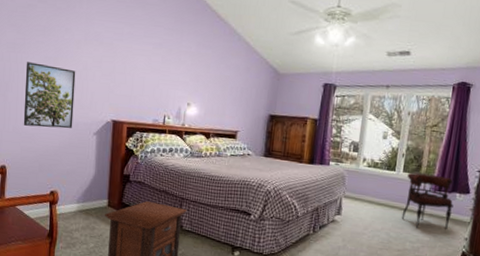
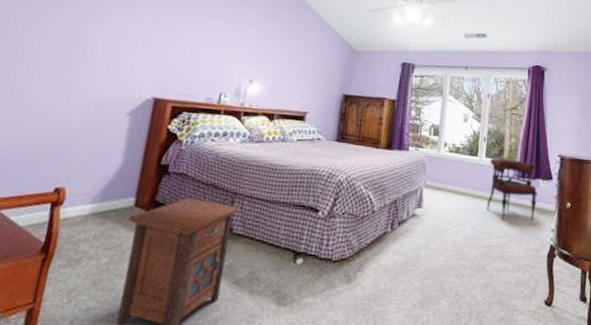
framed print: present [23,62,76,129] -> none [30,26,114,107]

